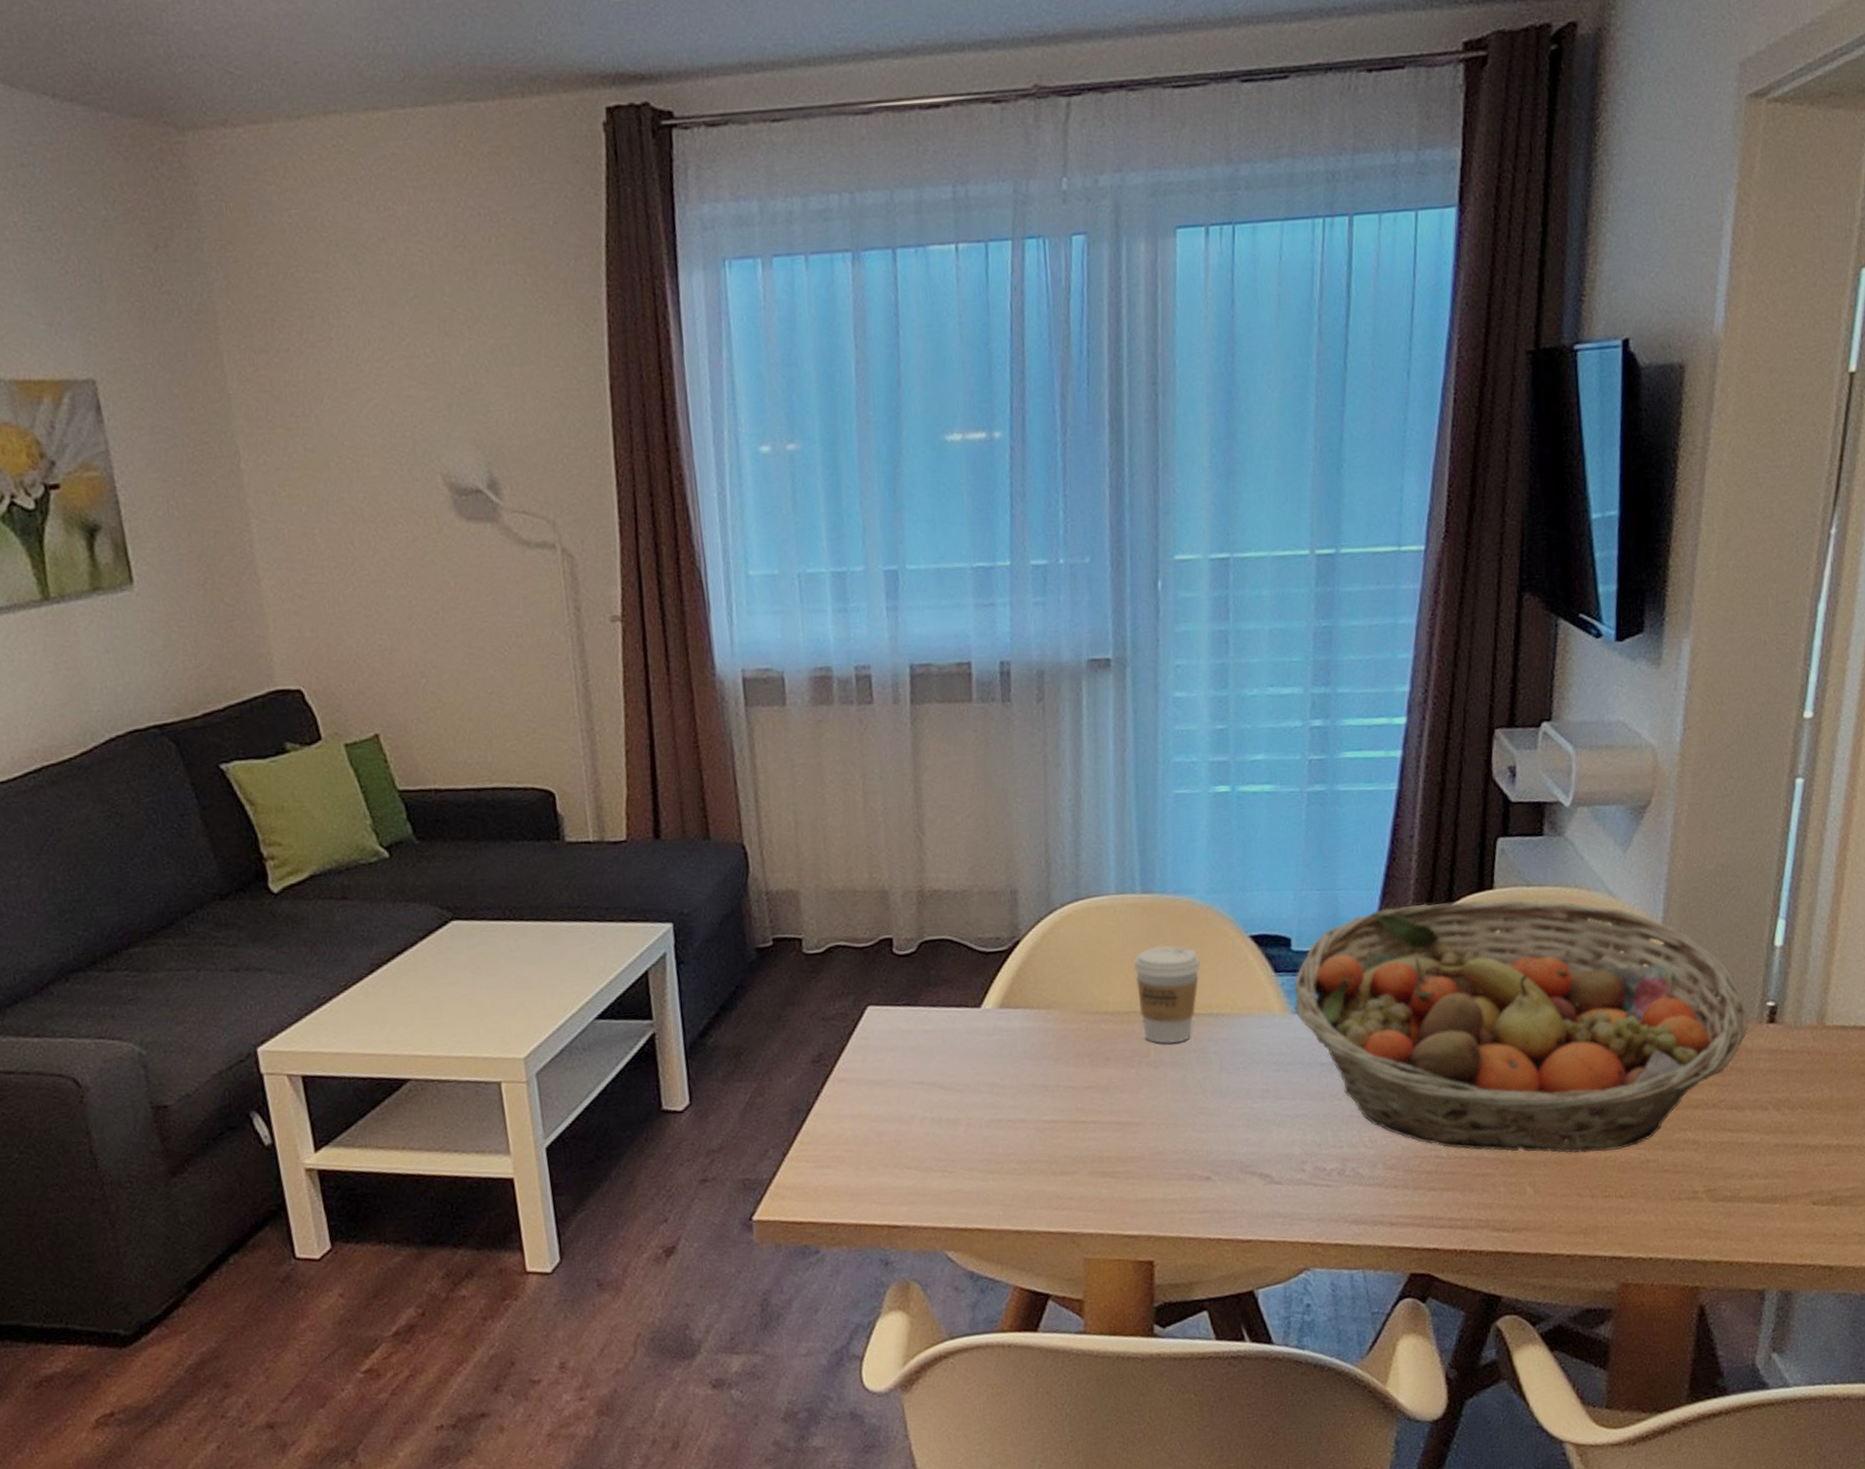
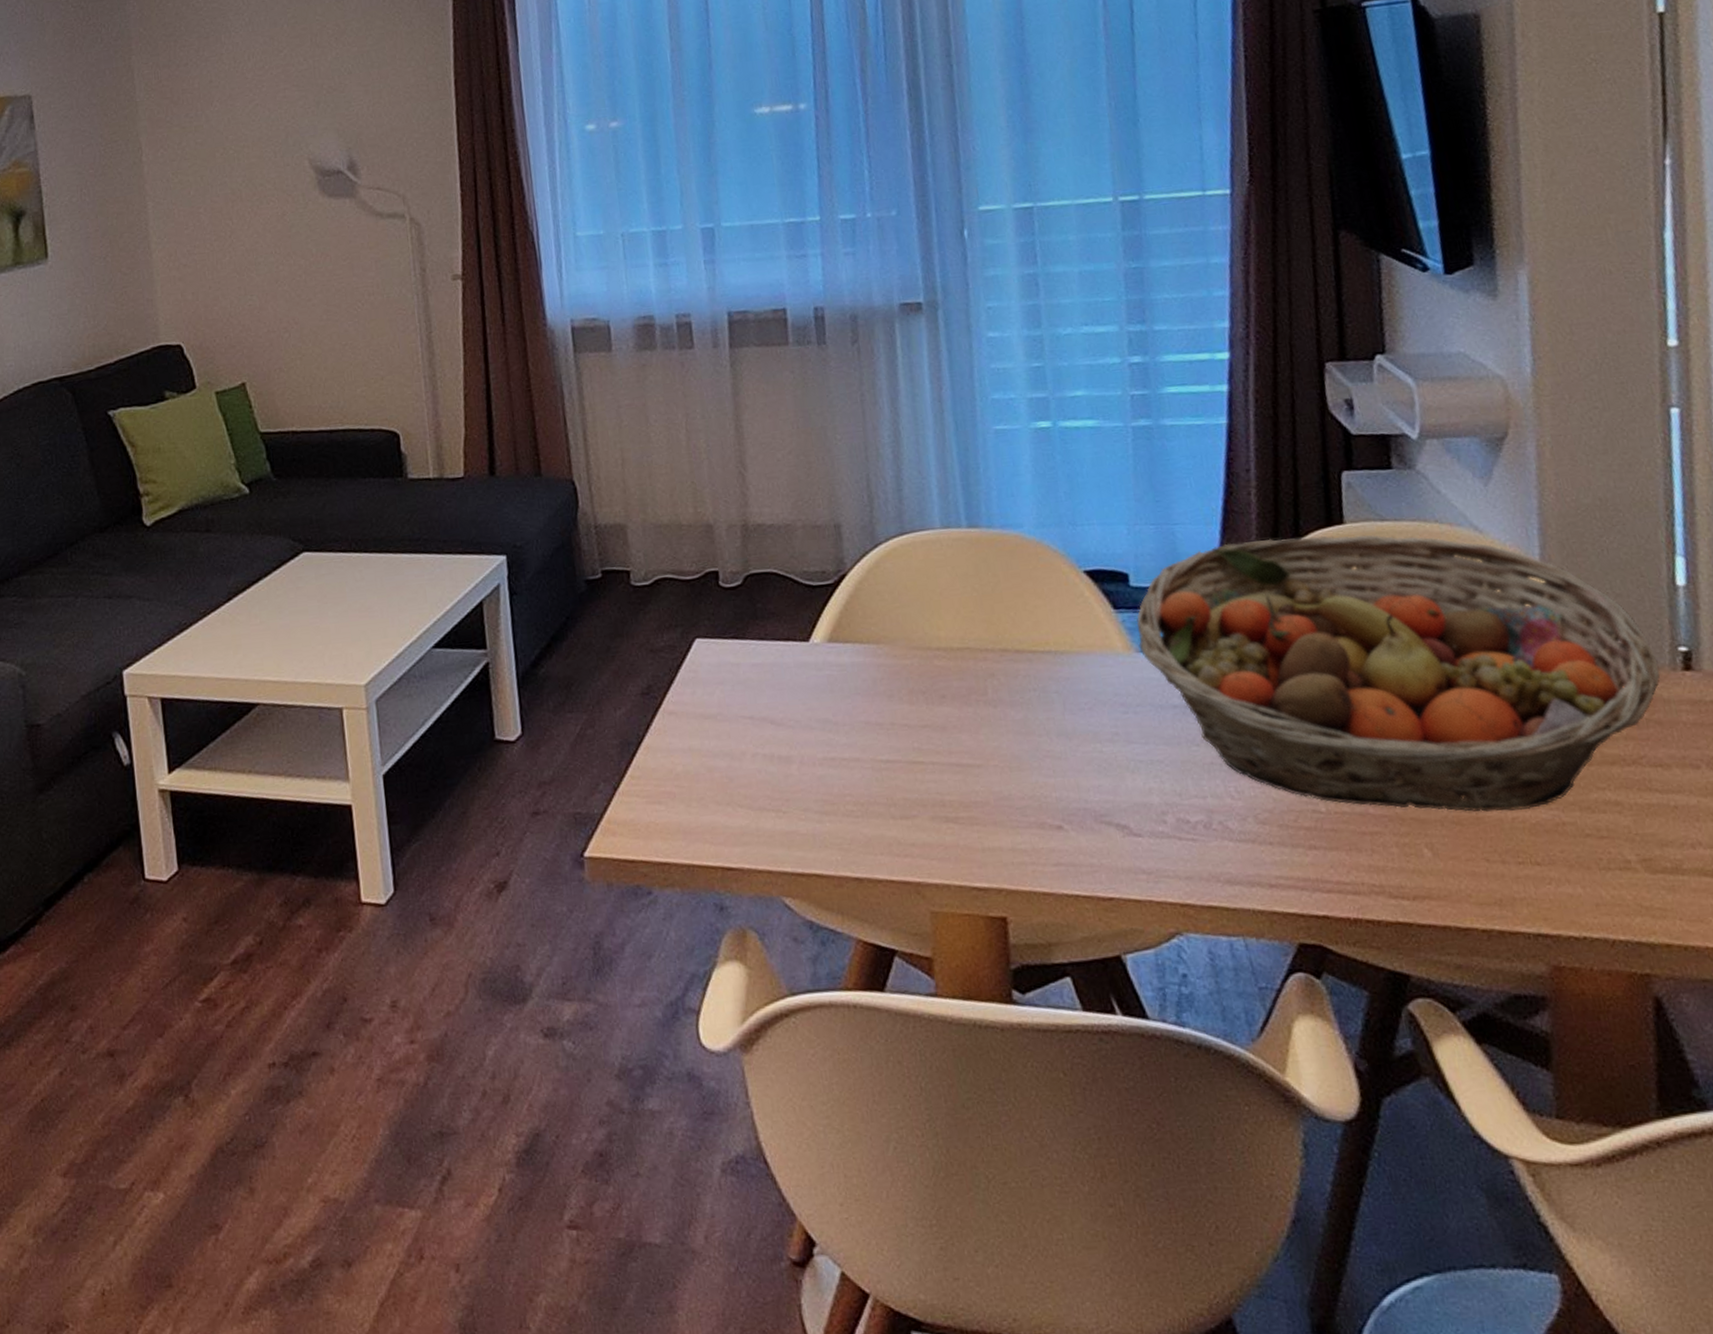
coffee cup: present [1133,945,1201,1044] -> none [963,580,1035,682]

